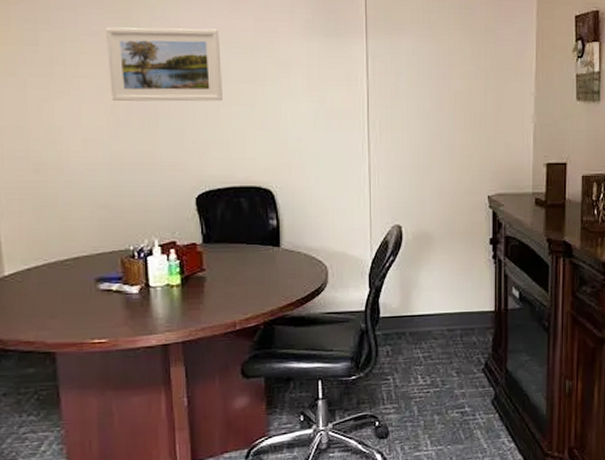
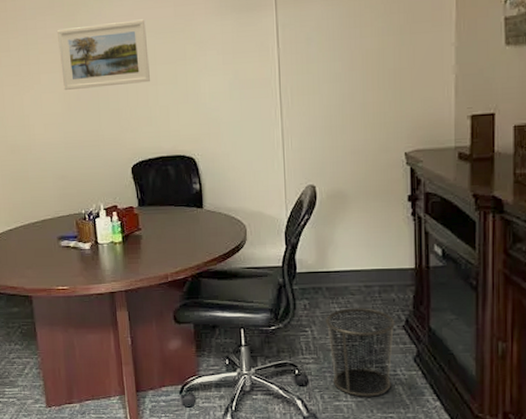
waste bin: none [408,352,475,445] -> present [325,308,395,397]

